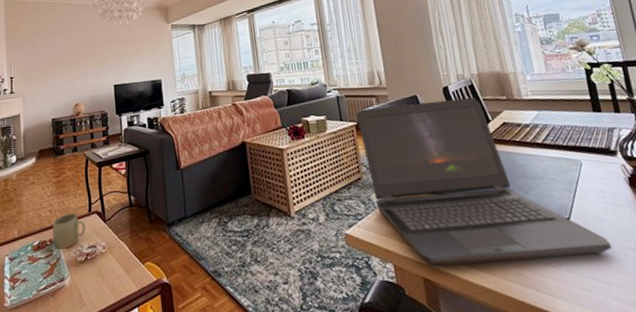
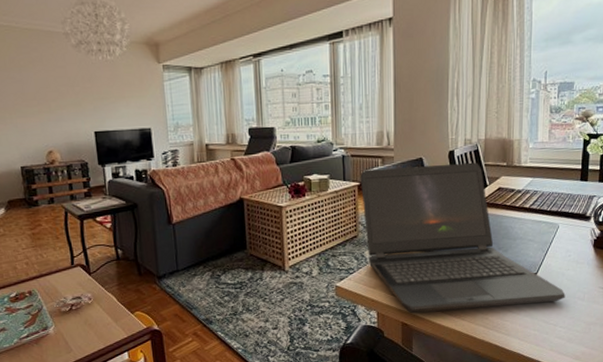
mug: present [52,212,86,250] -> none [30,265,69,301]

